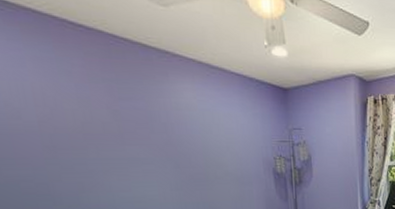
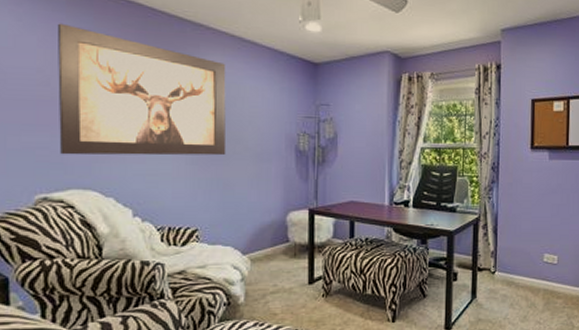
wall art: none [15,53,209,187] -> present [57,23,227,156]

